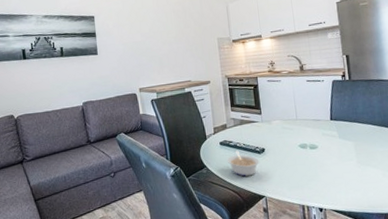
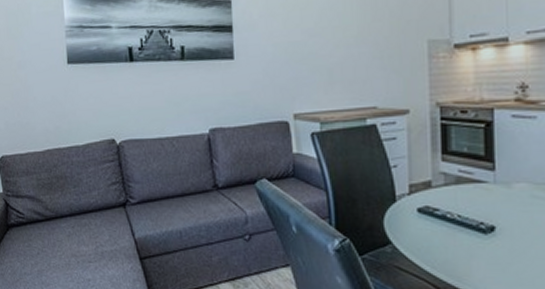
legume: present [227,150,260,177] -> none [427,224,483,267]

